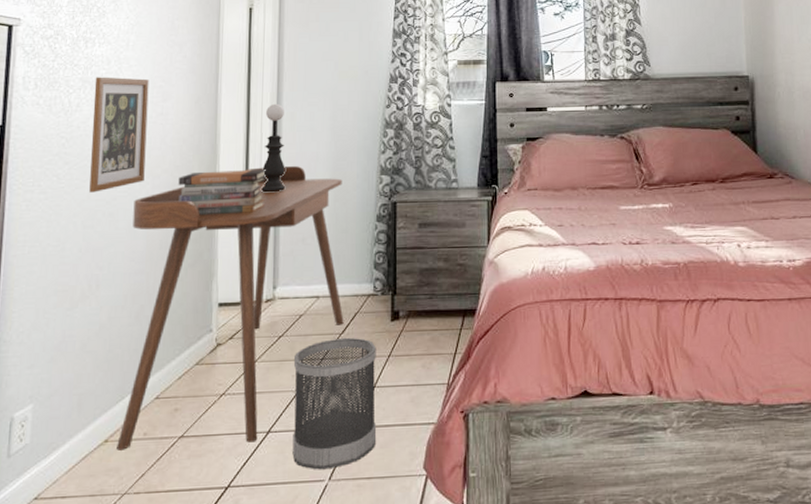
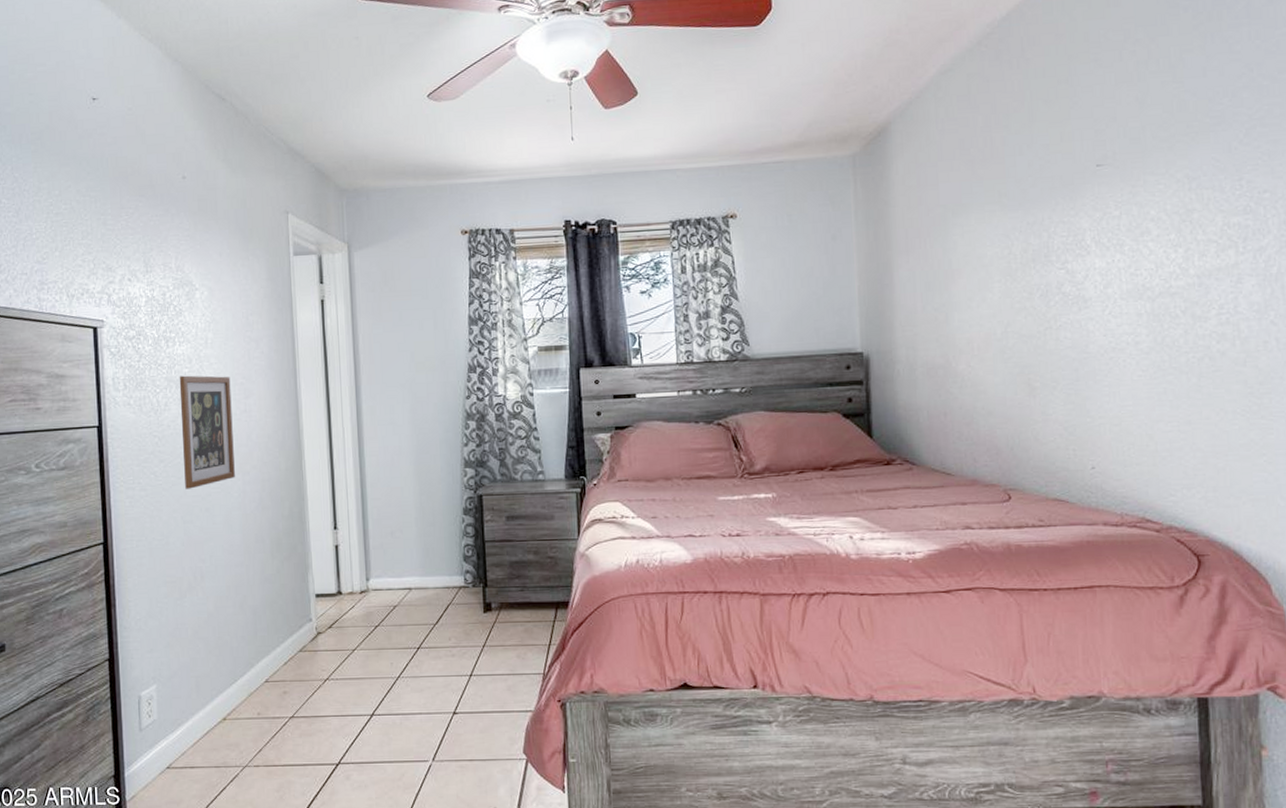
desk: present [116,165,344,450] -> none [227,459,437,728]
book stack: present [178,168,267,216] -> none [267,463,352,510]
table lamp: present [261,103,286,193] -> none [346,397,371,487]
wastebasket: present [292,337,377,470] -> none [392,627,476,751]

